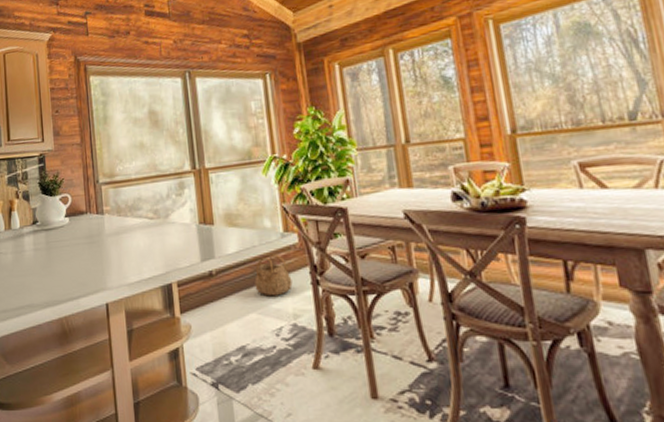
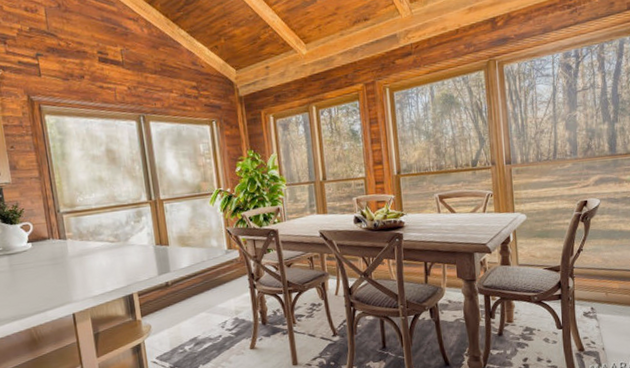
basket: present [254,253,293,297] -> none [204,266,235,299]

